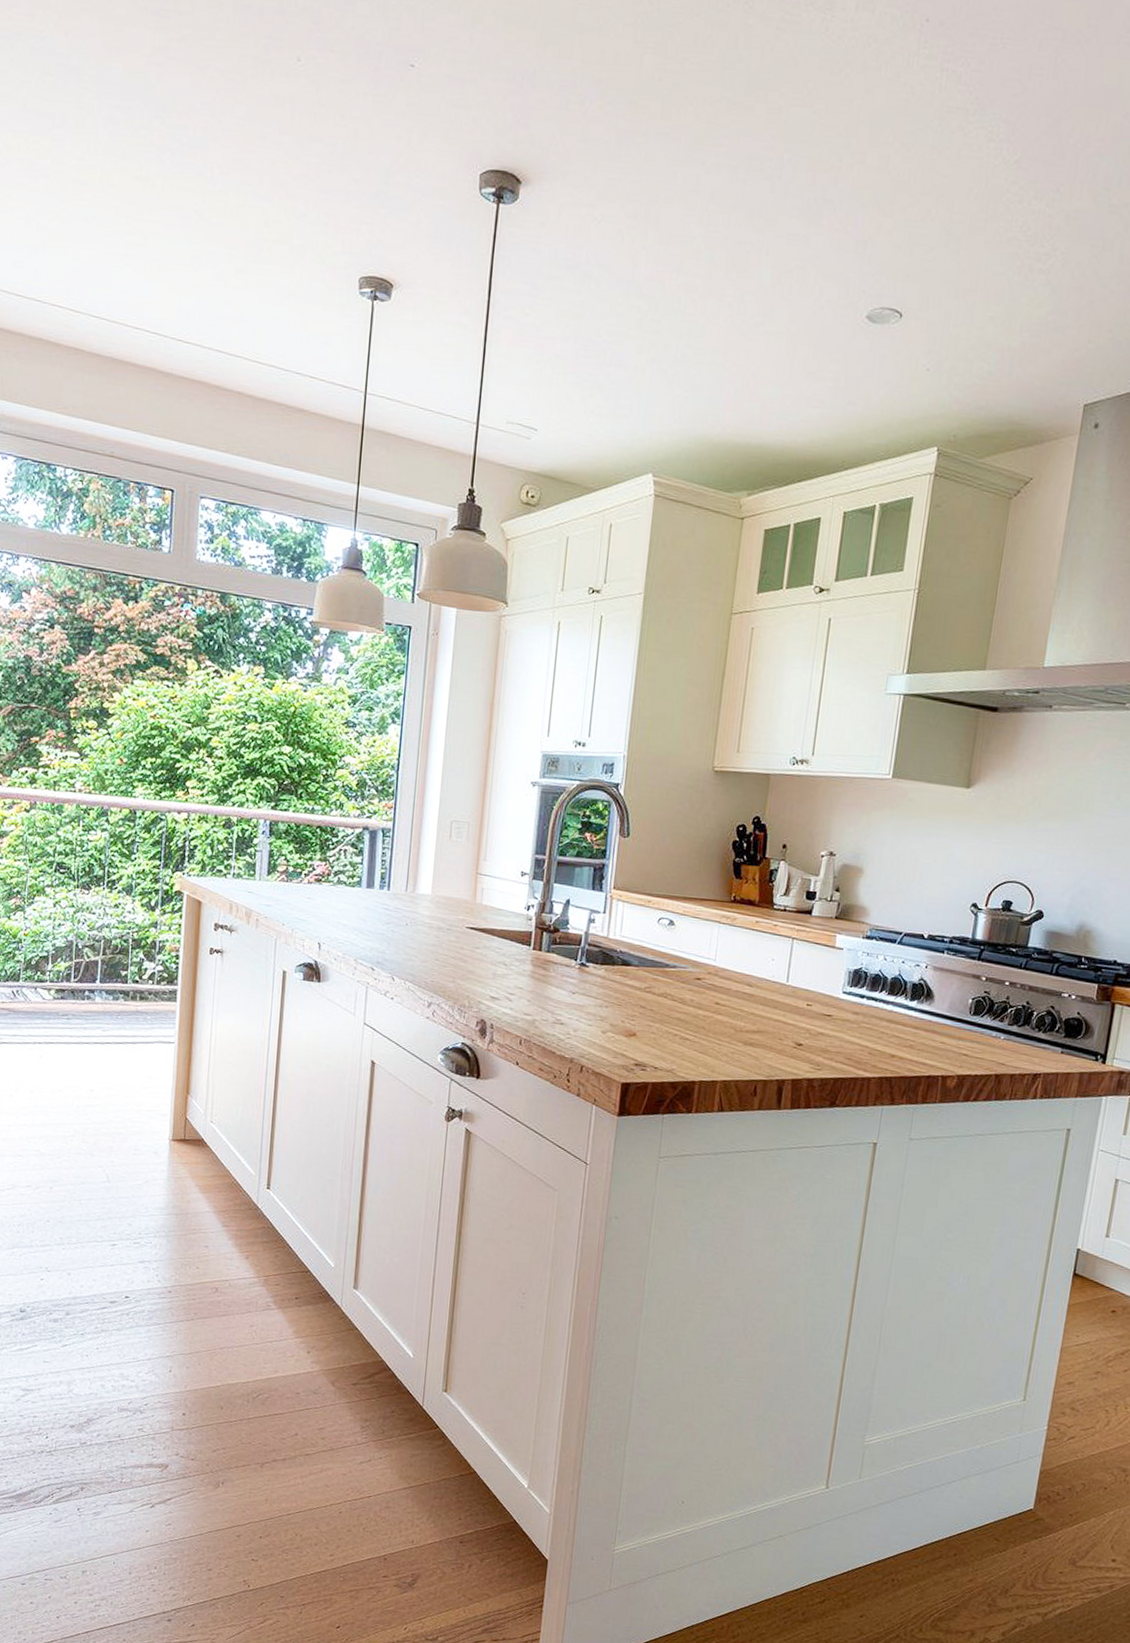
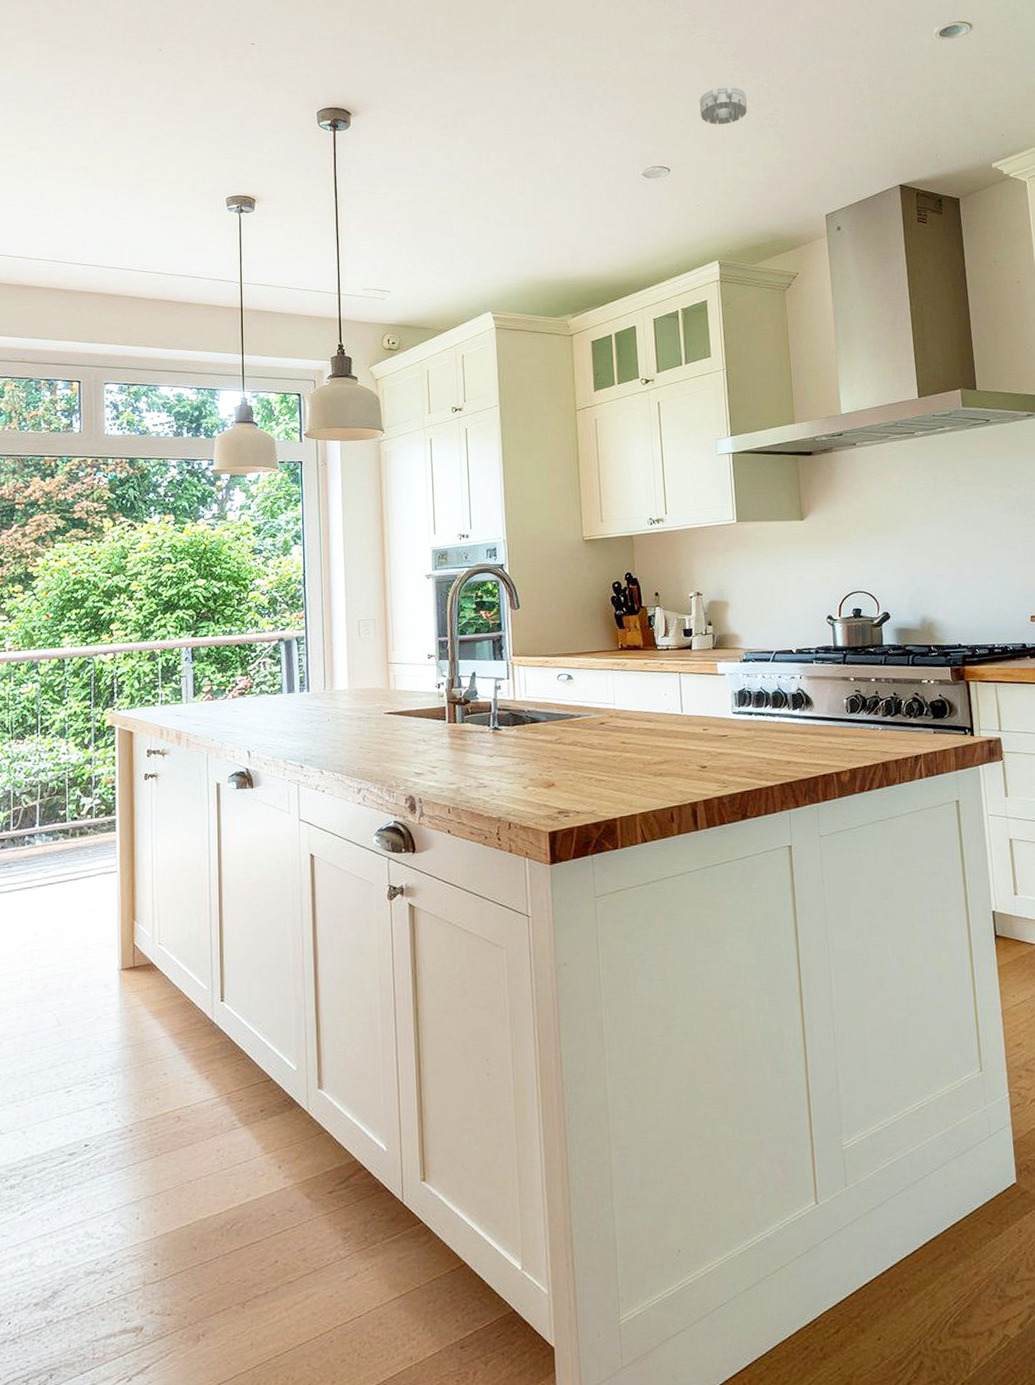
smoke detector: none [955,205,1020,261] -> present [699,85,747,125]

